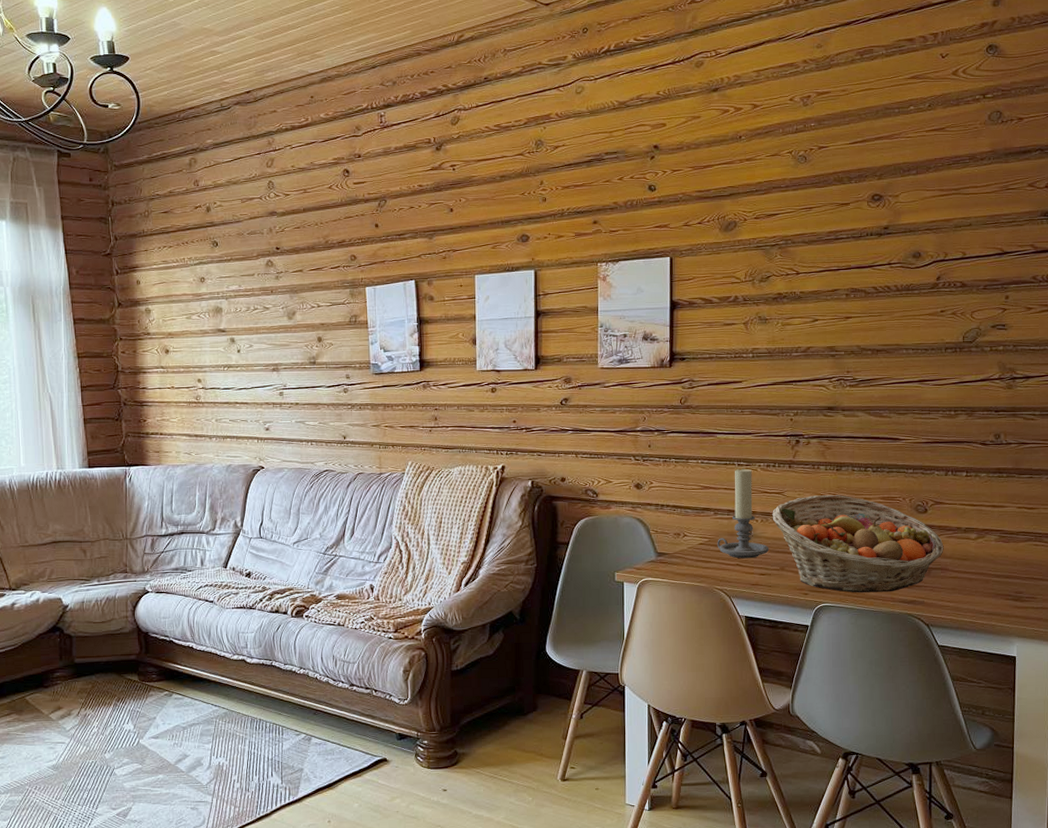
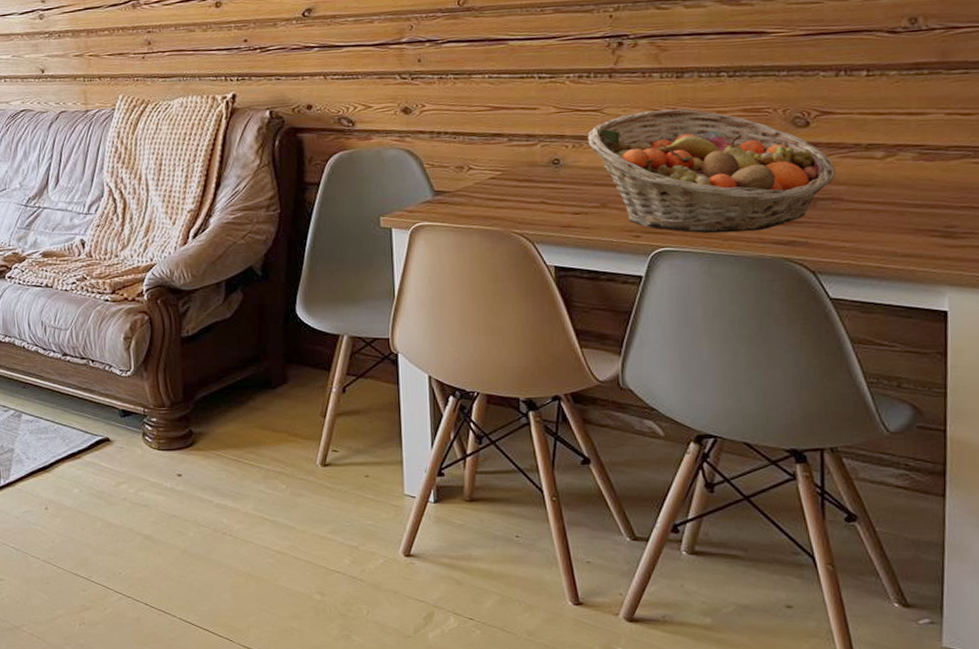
candle holder: present [717,468,769,559] -> none [513,81,585,195]

